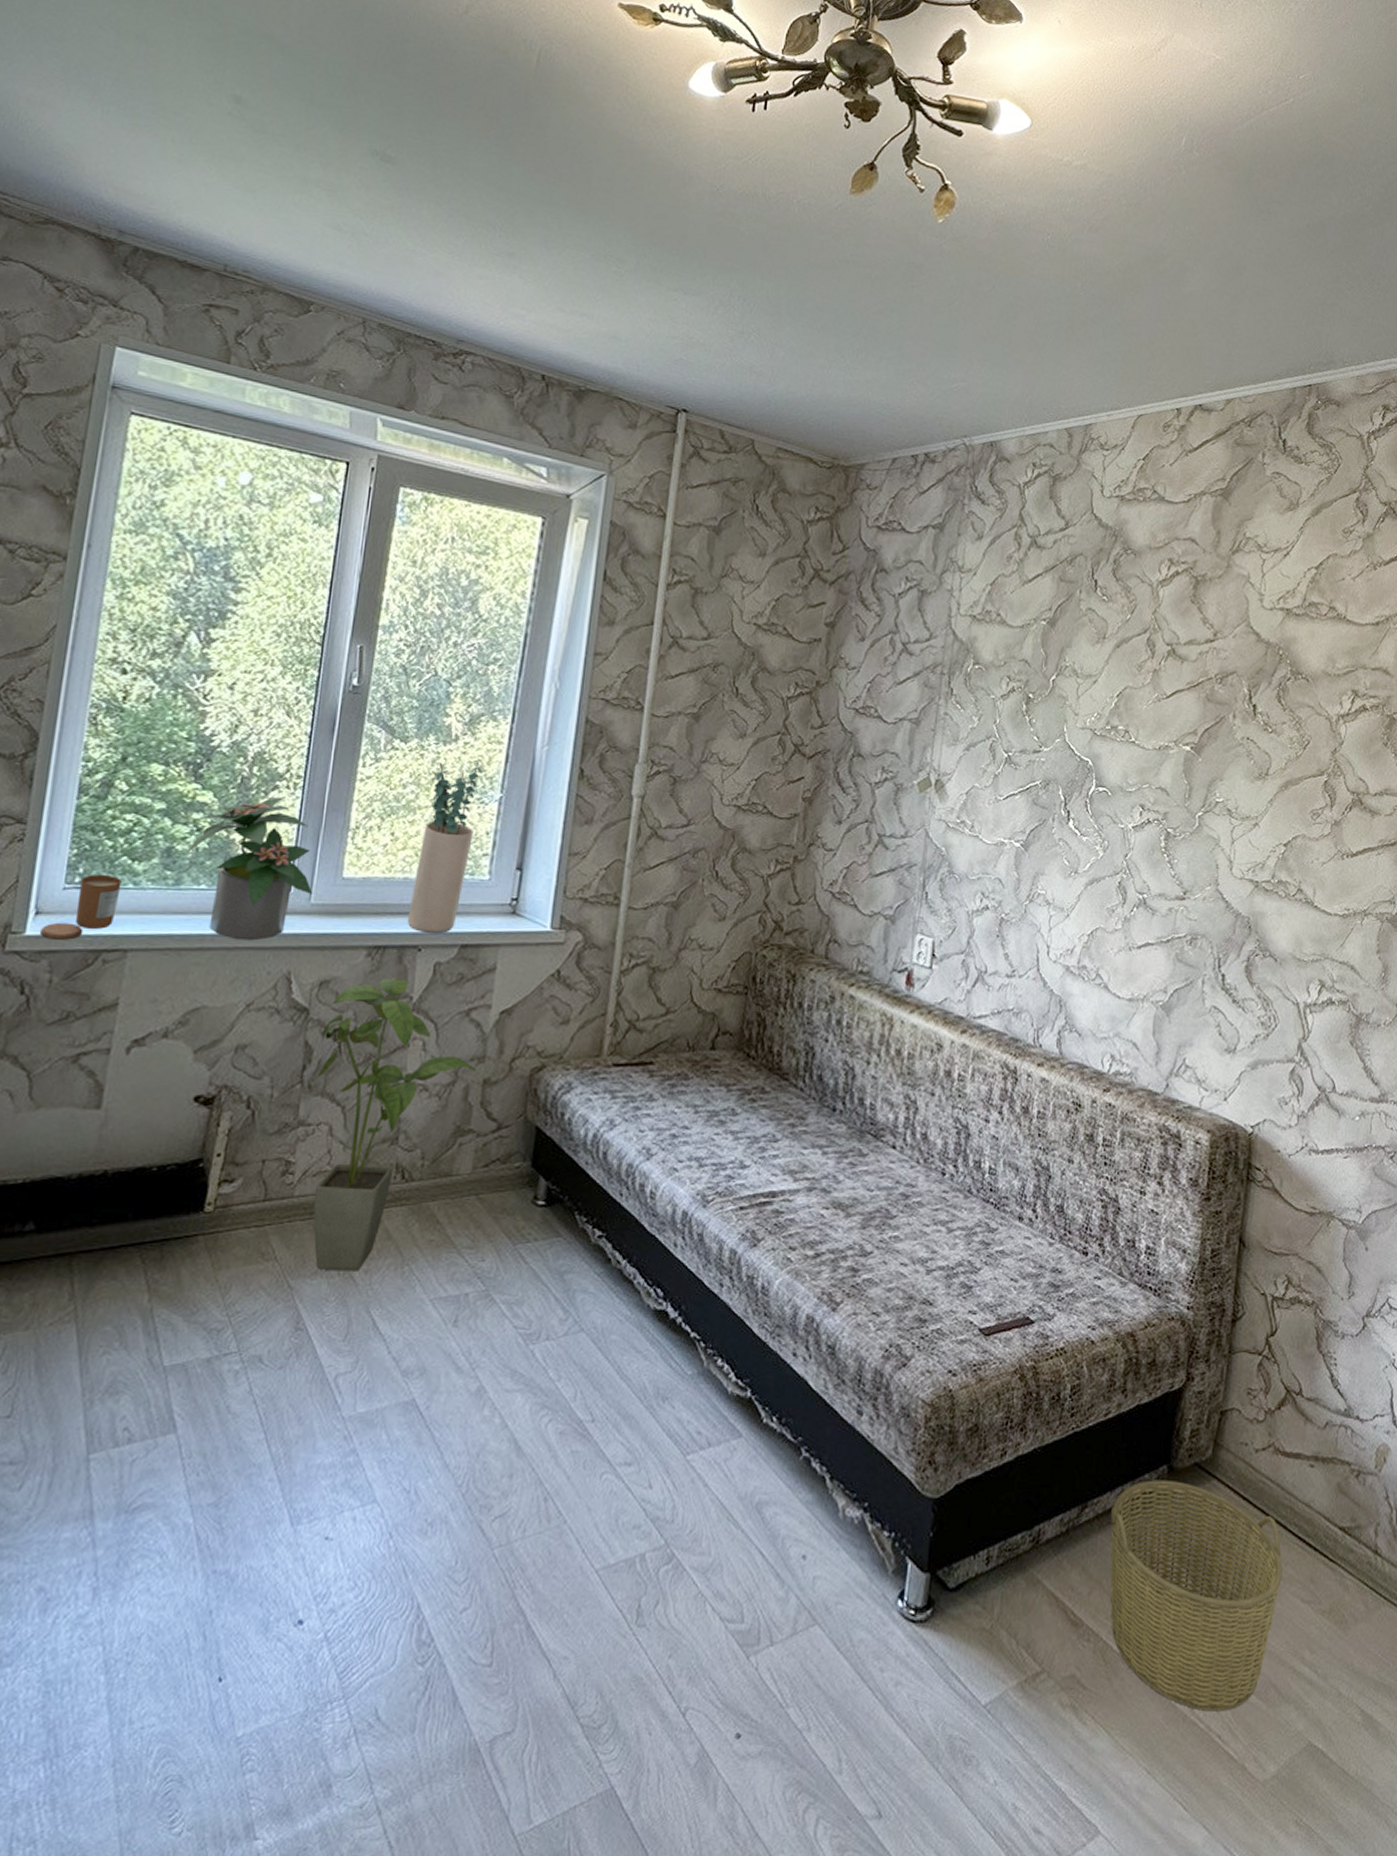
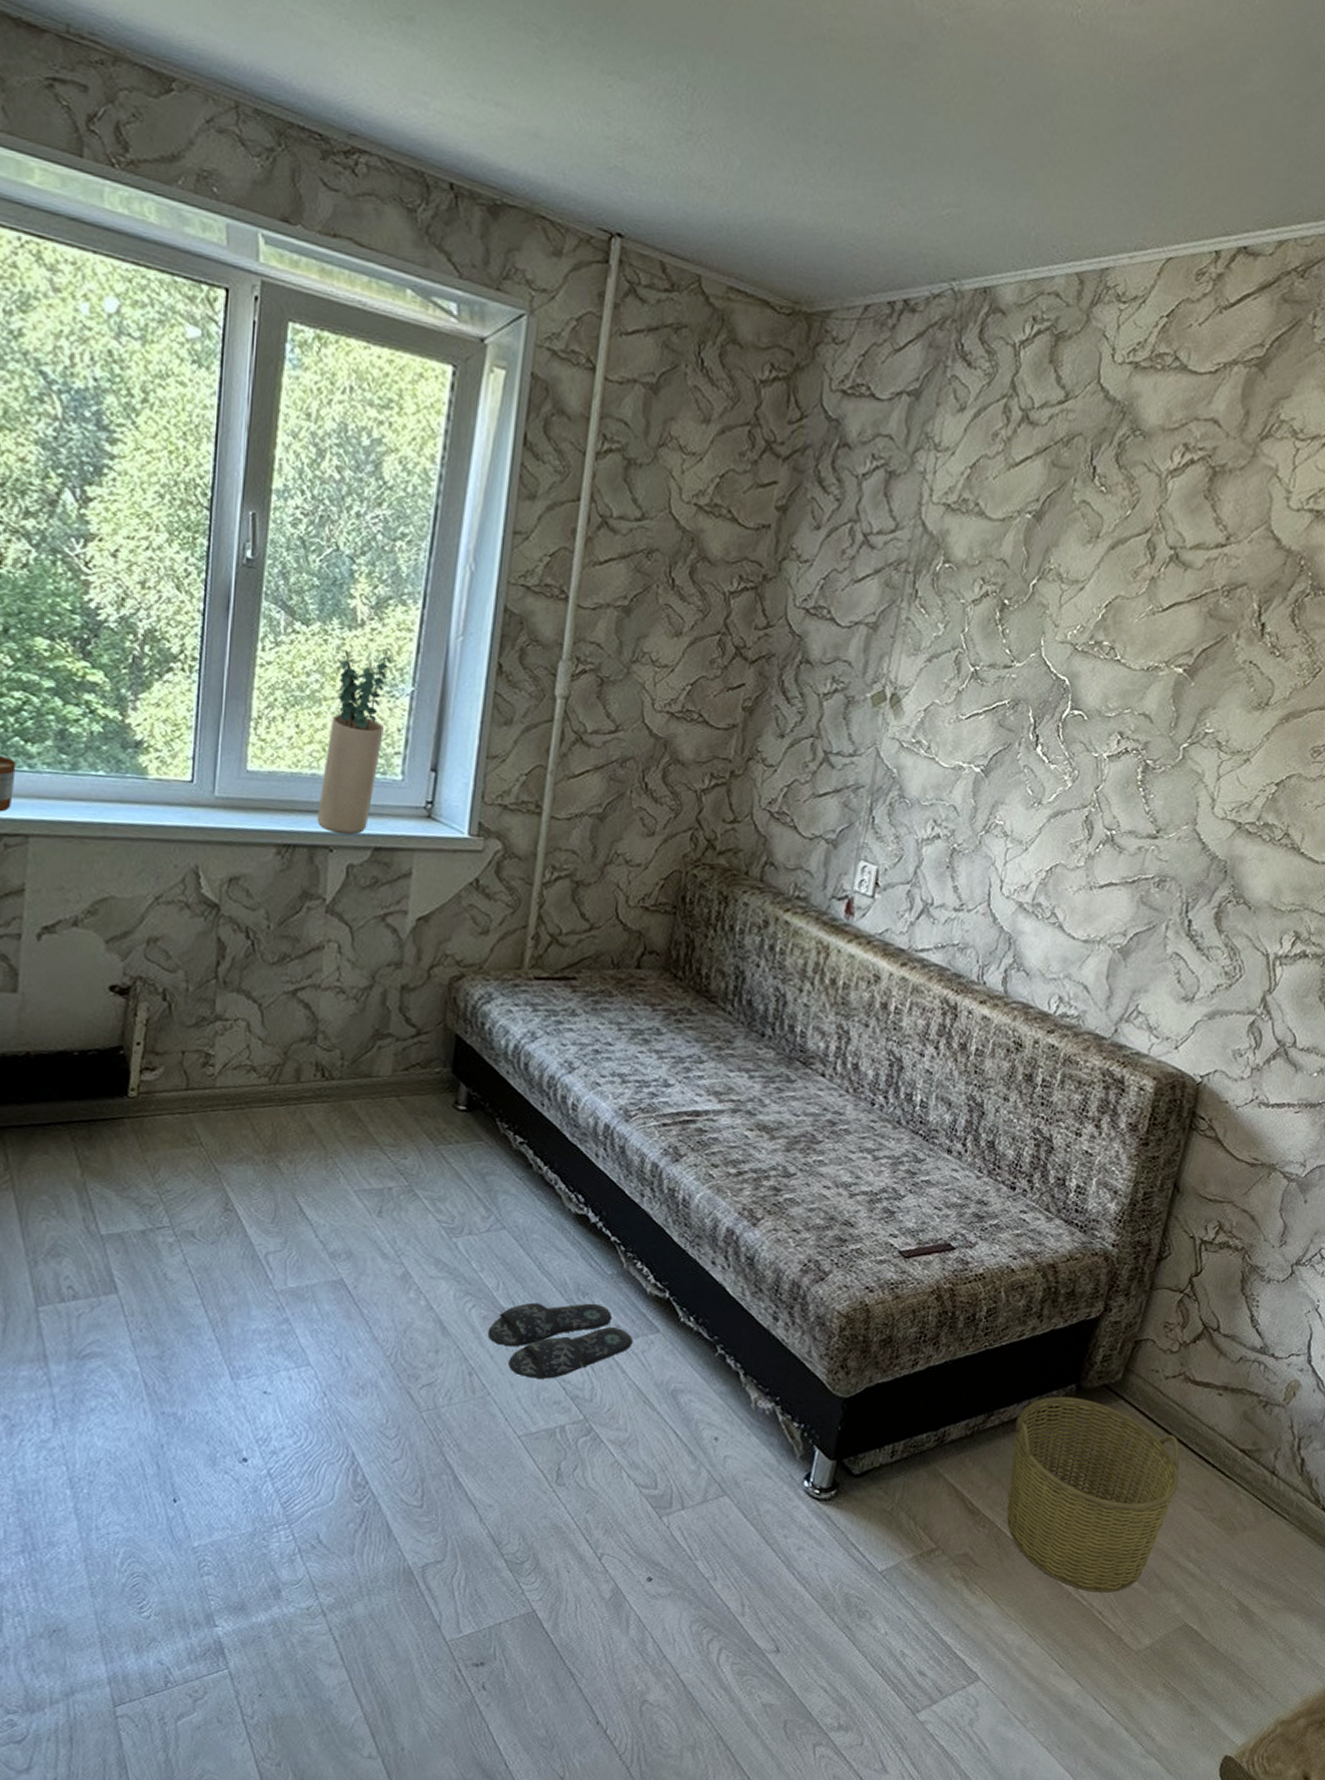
potted plant: present [185,796,313,941] -> none [79,679,217,833]
house plant: present [310,978,478,1271] -> none [225,878,395,1161]
slippers: none [564,1408,714,1500] -> present [487,1302,632,1379]

